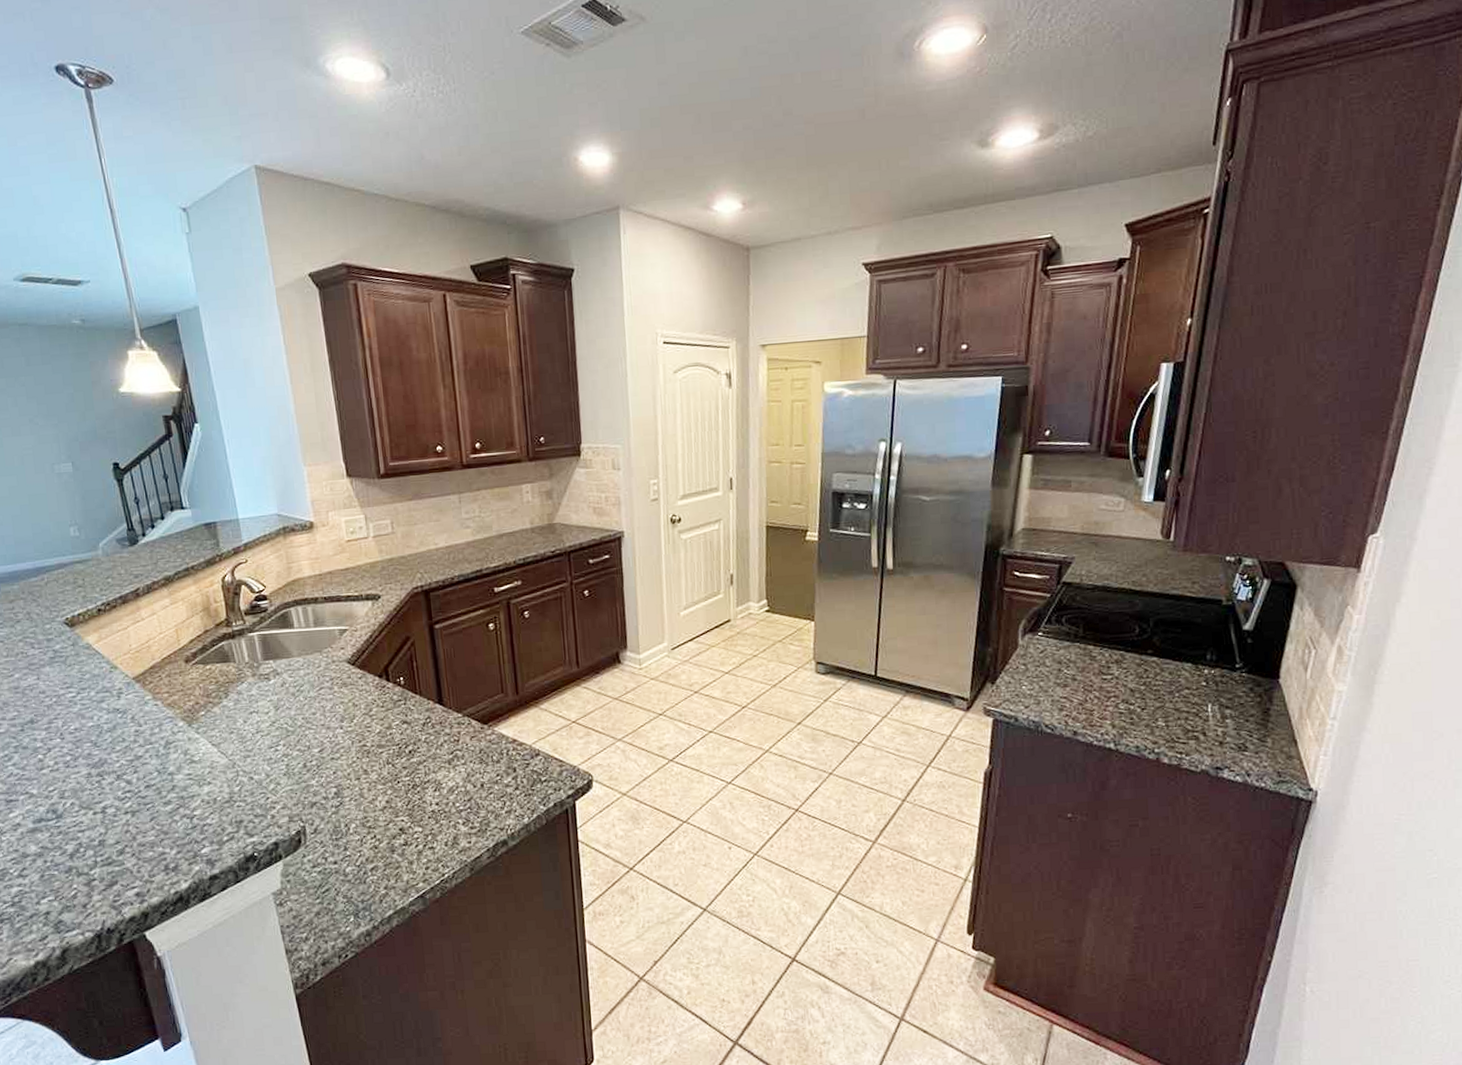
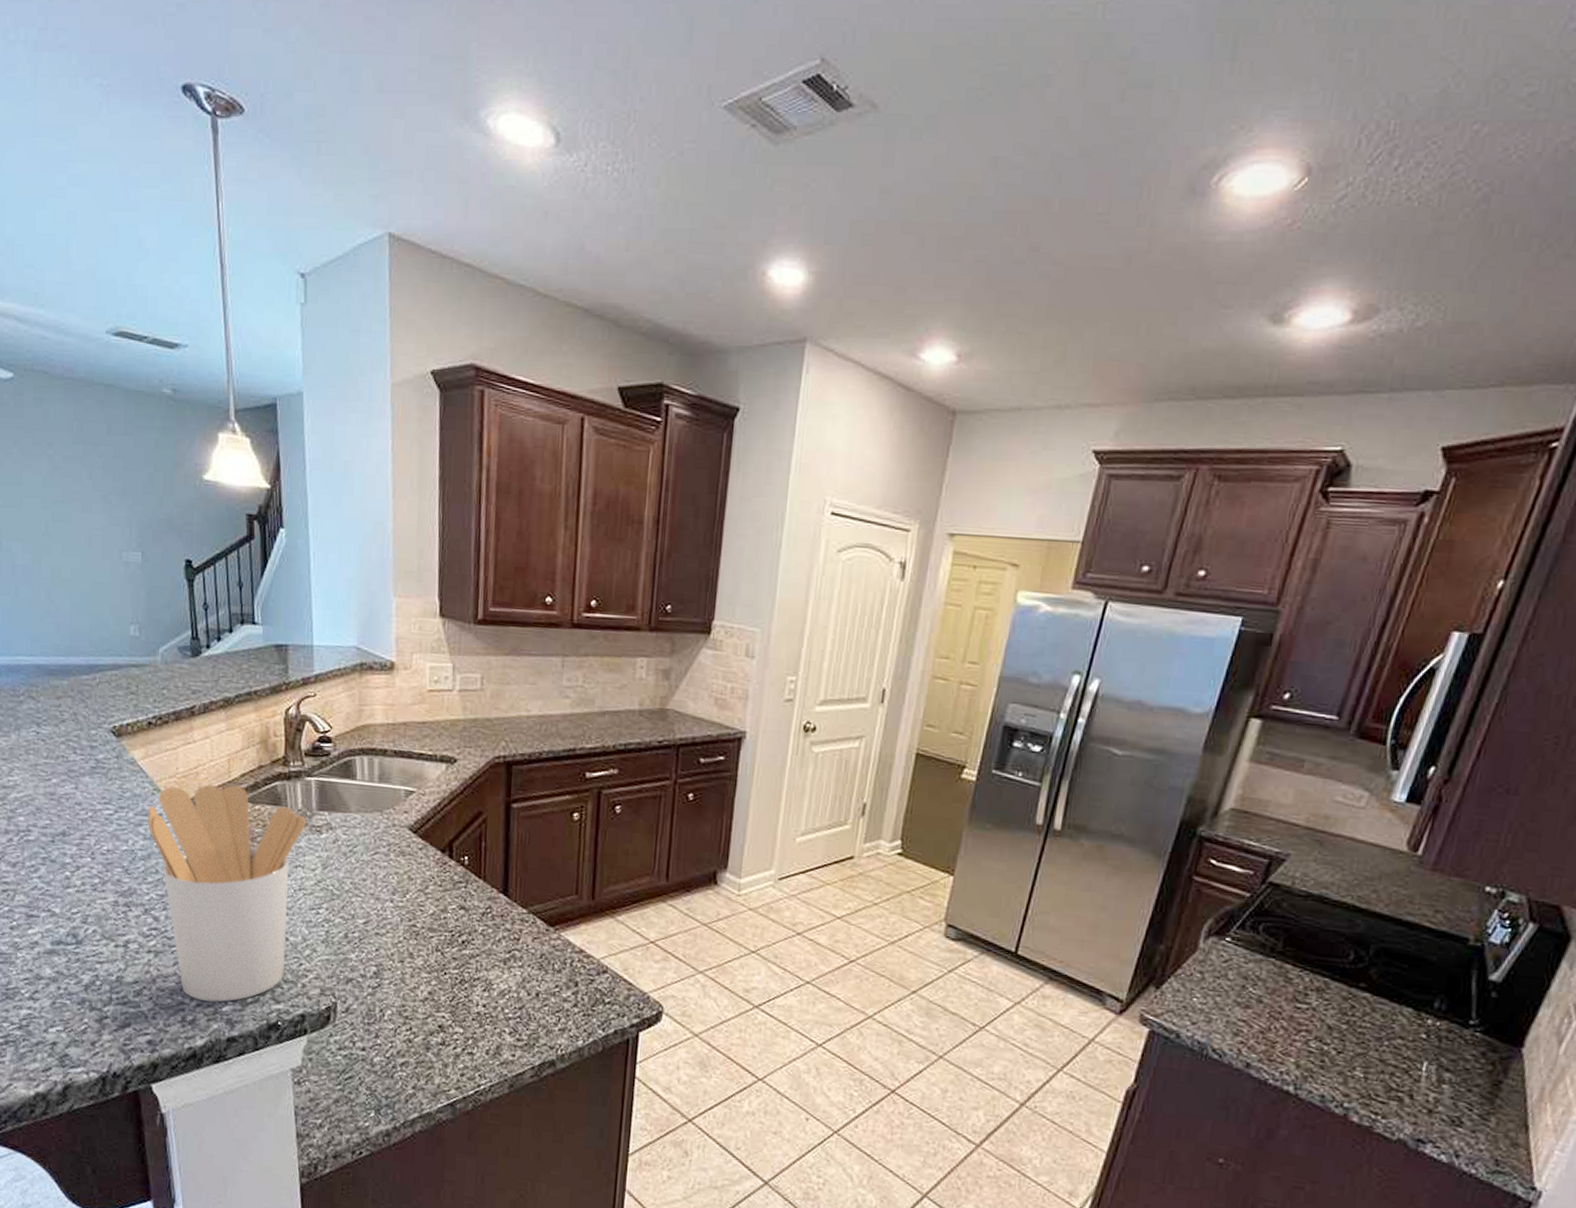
utensil holder: none [108,651,254,848] -> present [147,785,306,1002]

